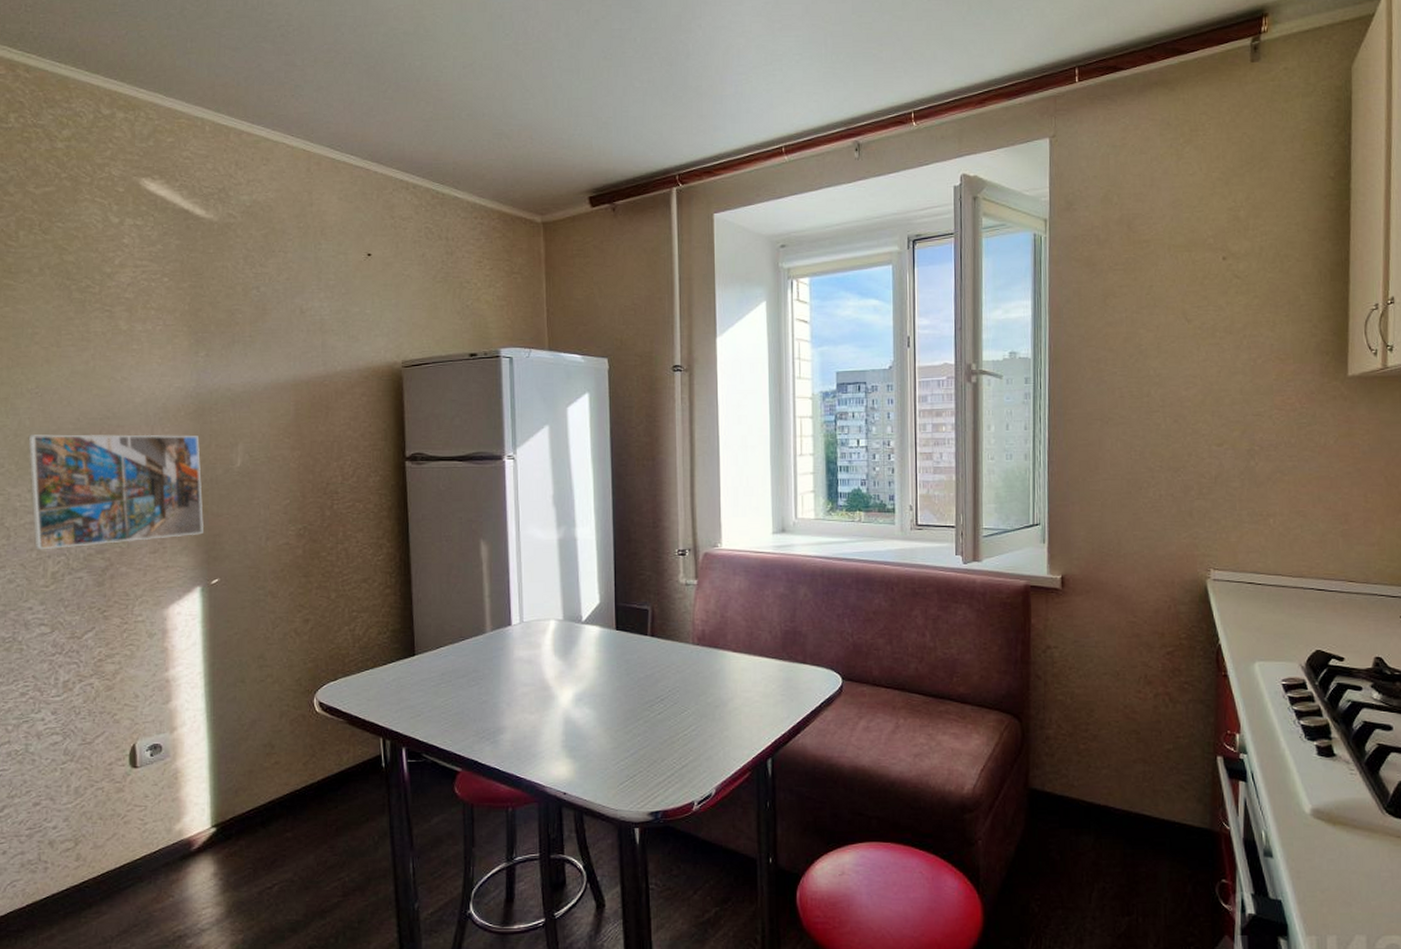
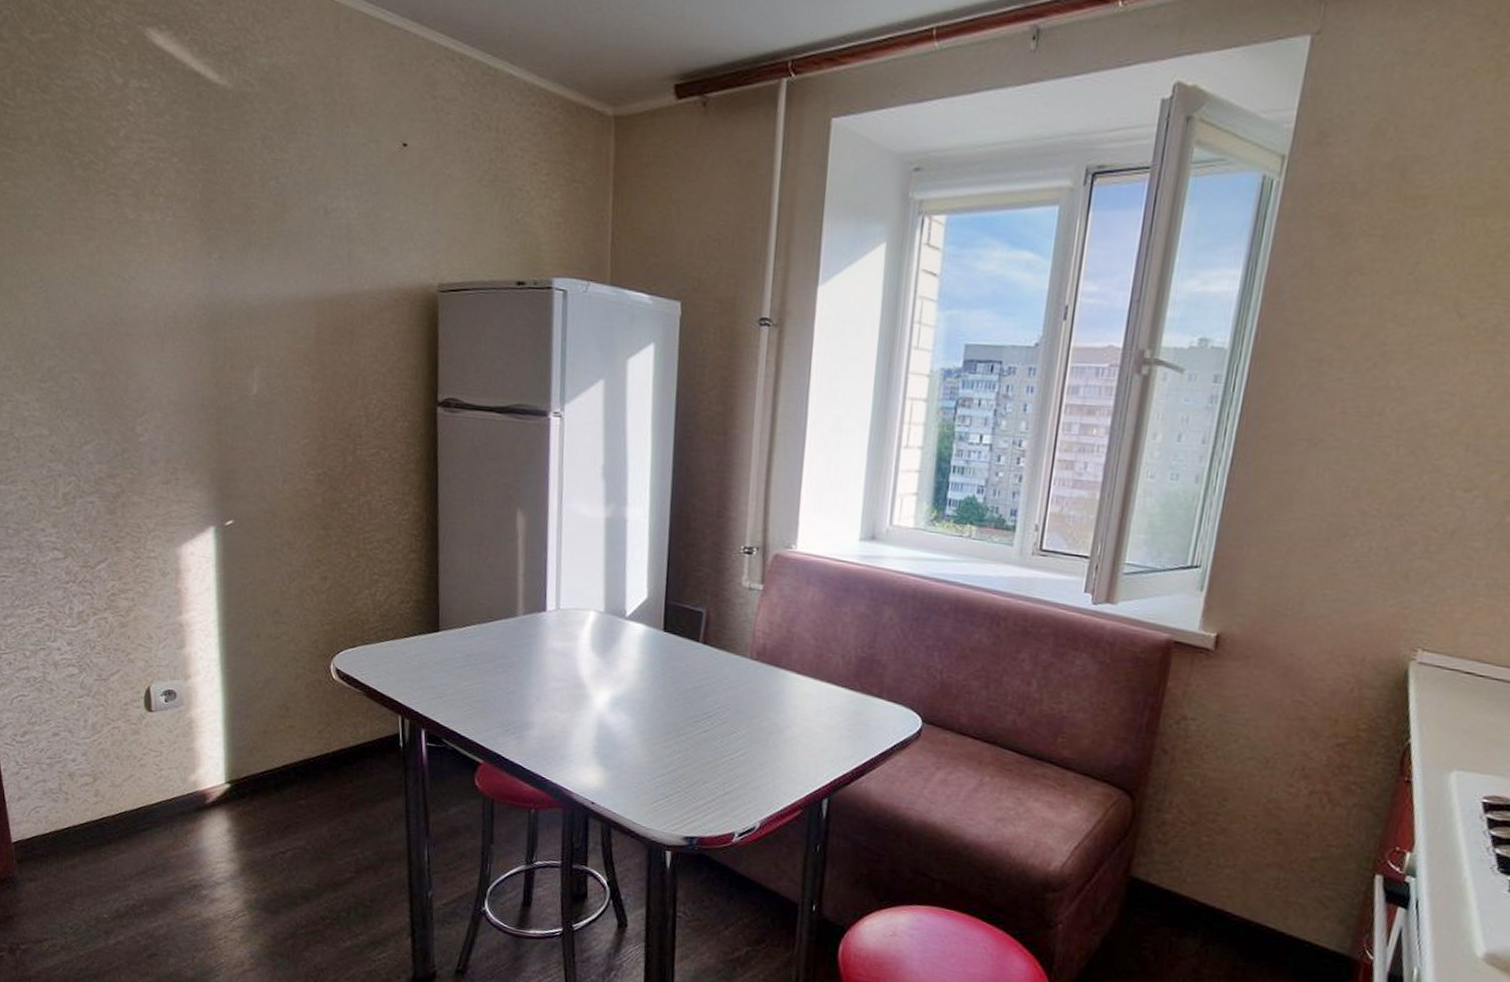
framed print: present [28,434,204,550] -> none [34,335,217,469]

